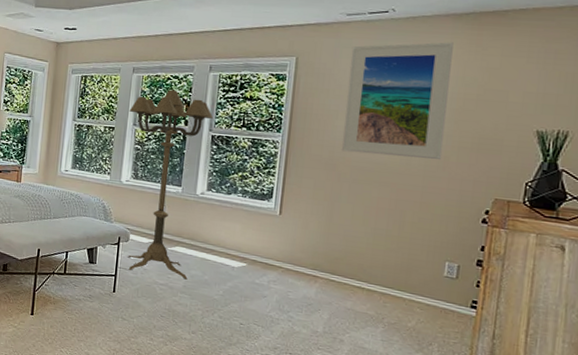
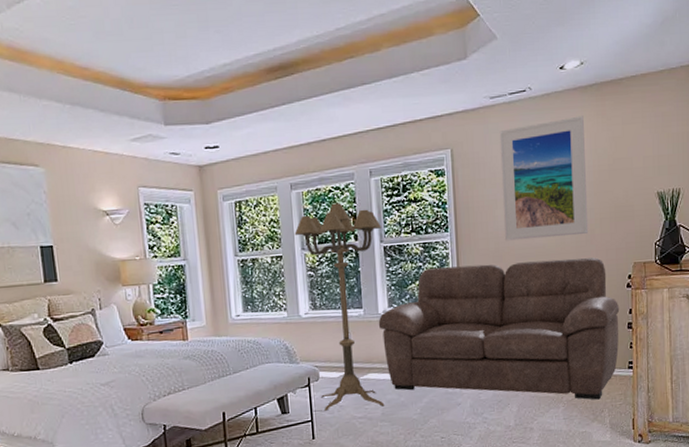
sofa: none [194,162,470,332] -> present [378,257,620,400]

